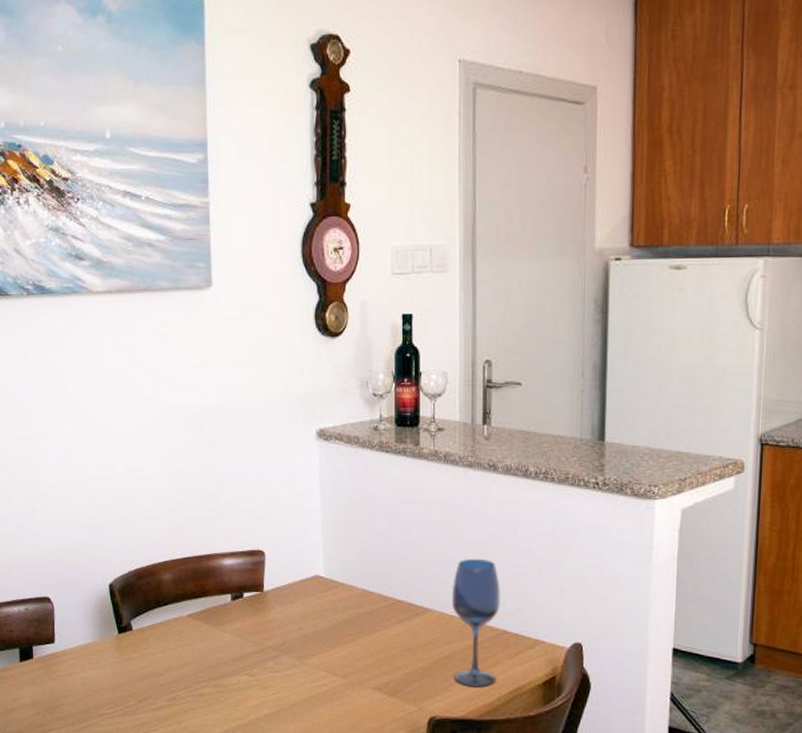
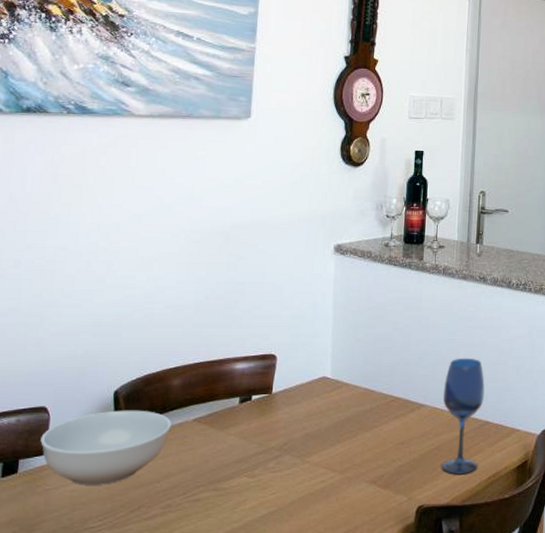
bowl: none [49,603,167,675] -> present [40,410,172,485]

